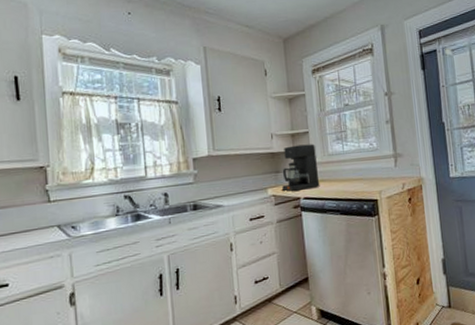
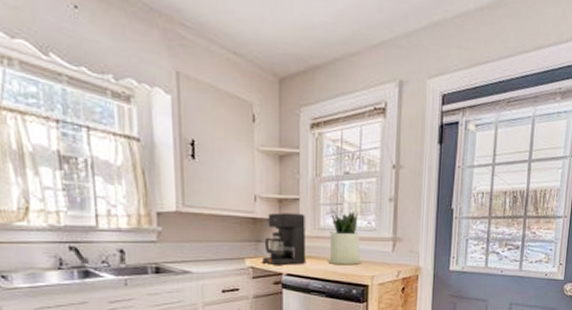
planter: none [337,136,369,185] -> present [328,210,362,266]

